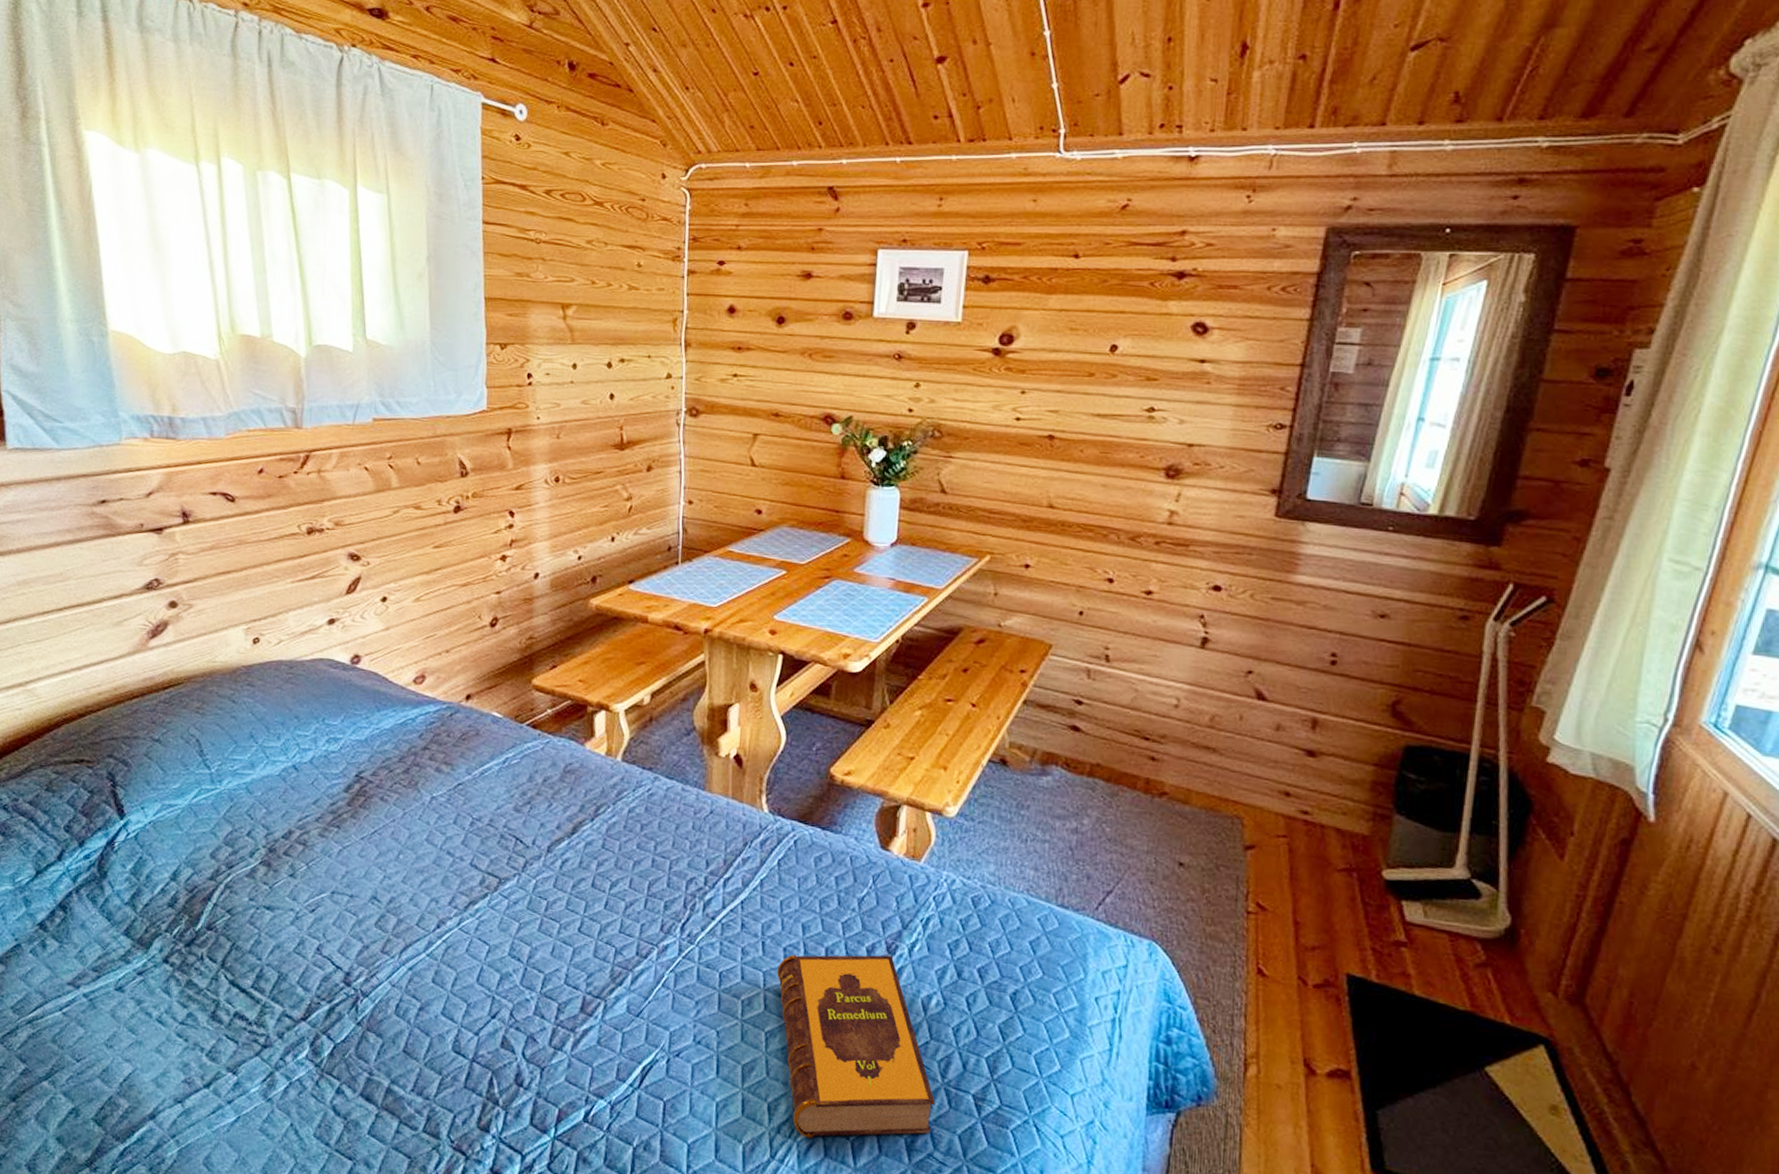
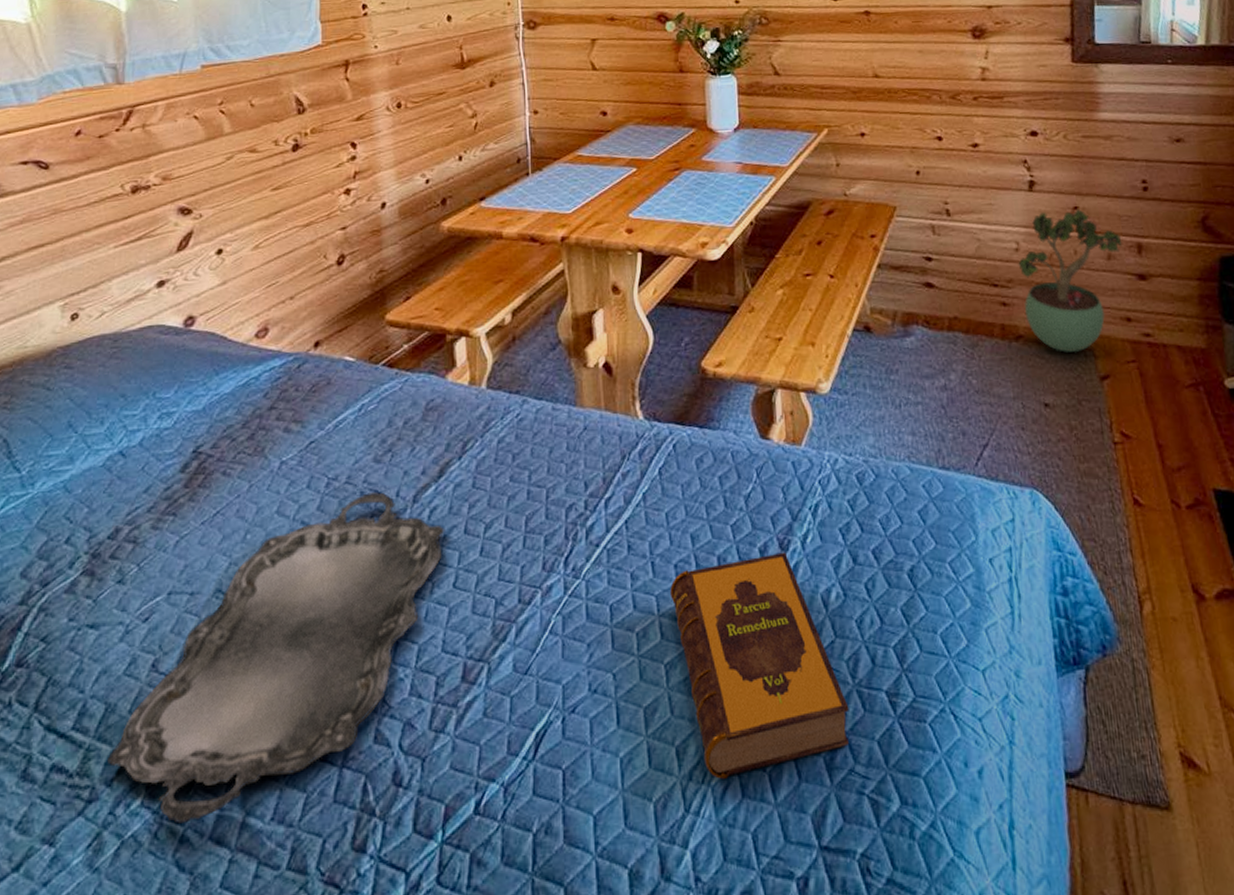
serving tray: none [280,837,574,1079] -> present [108,492,445,824]
potted plant: none [1174,671,1296,818] -> present [1018,208,1123,352]

